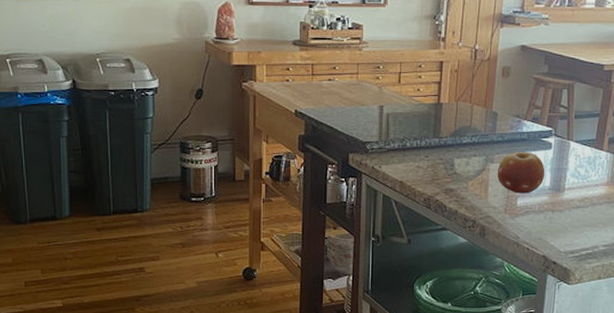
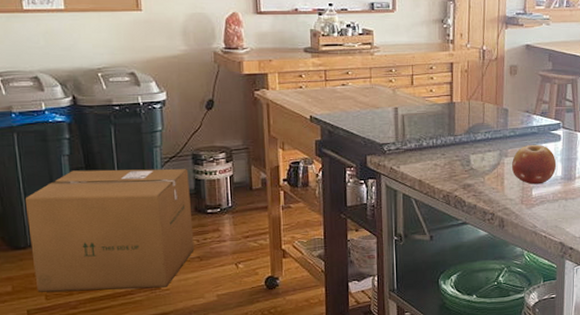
box: none [27,152,178,271] -> present [26,168,195,292]

